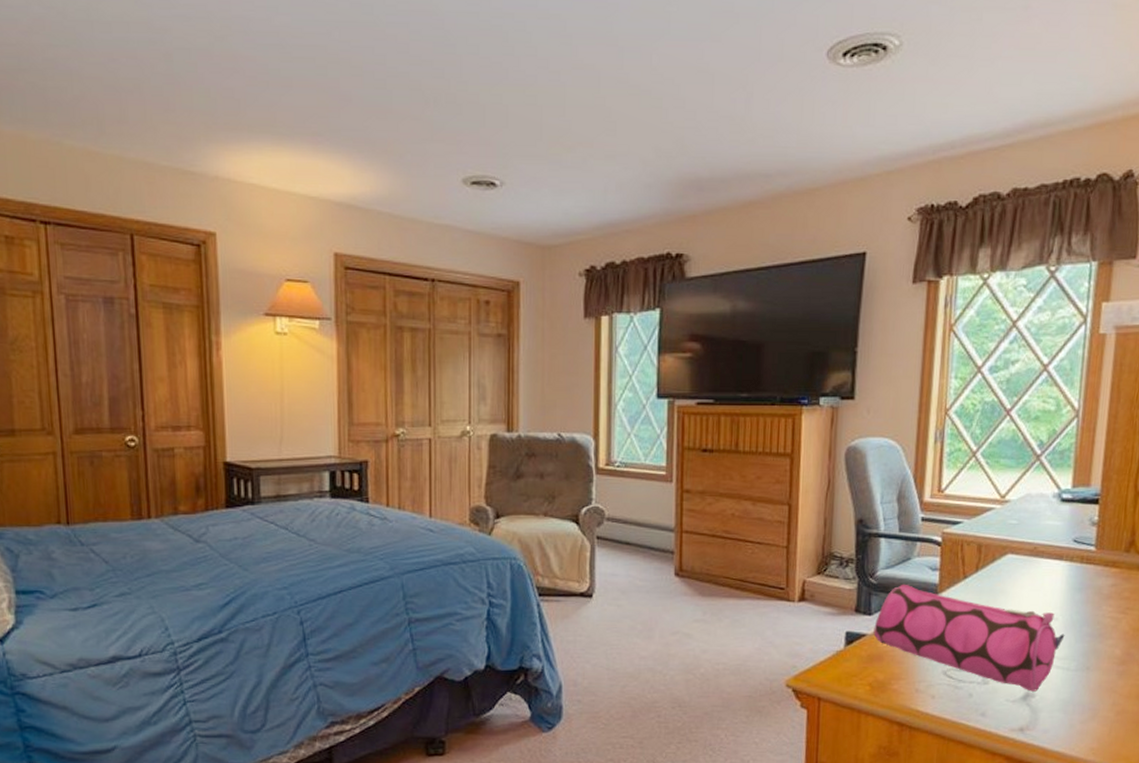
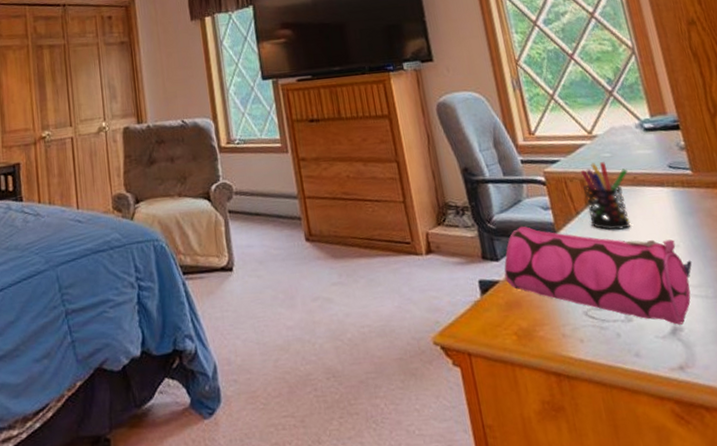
pen holder: none [976,529,1030,598] -> present [581,162,631,230]

